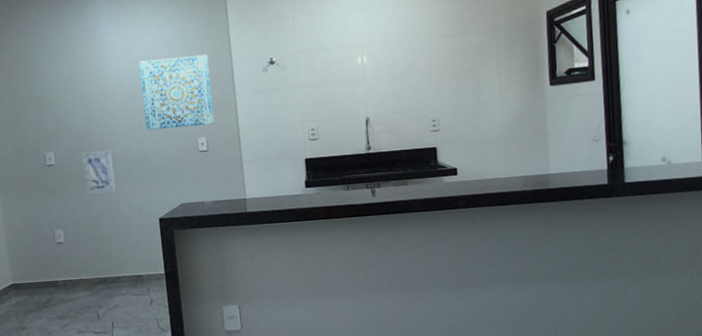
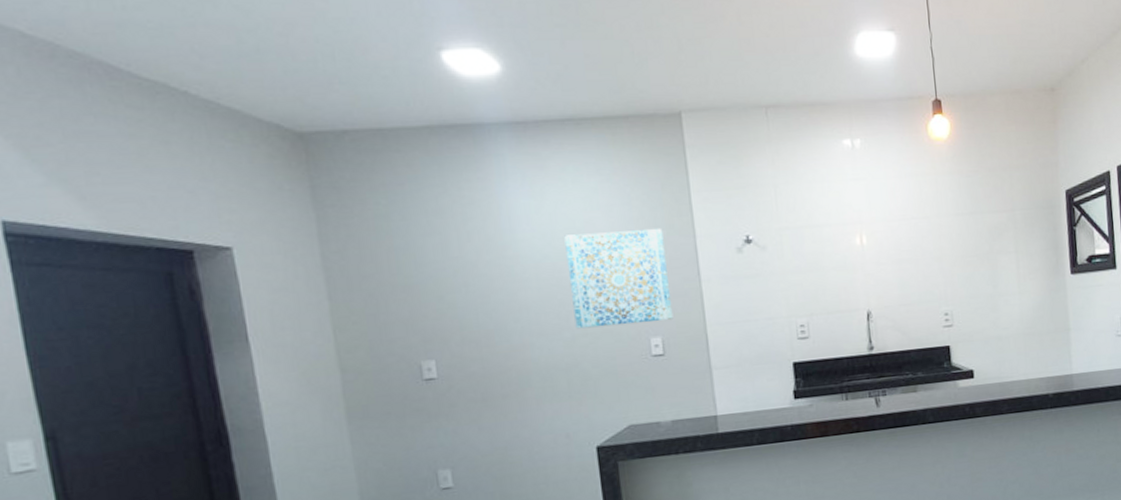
wall art: present [82,150,116,194] -> none [480,356,532,418]

